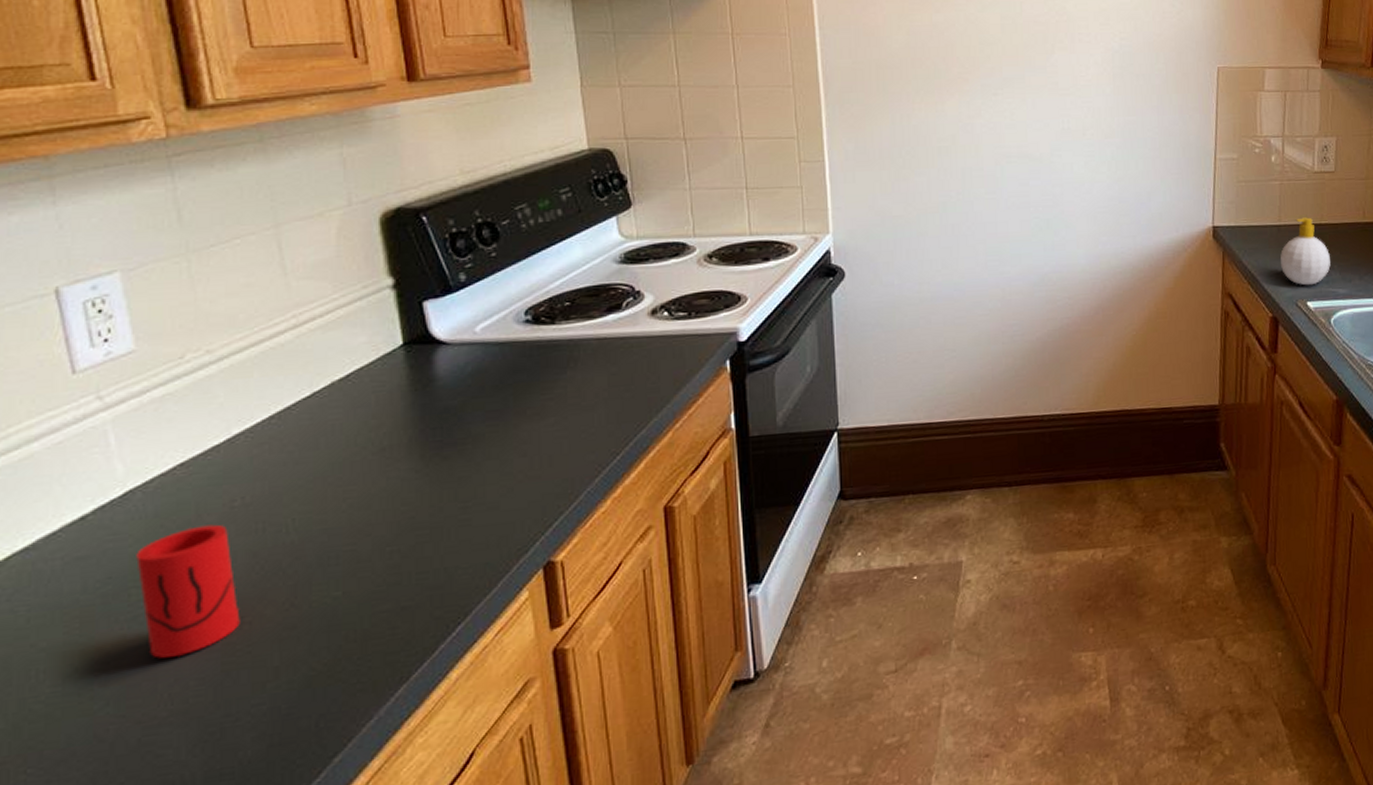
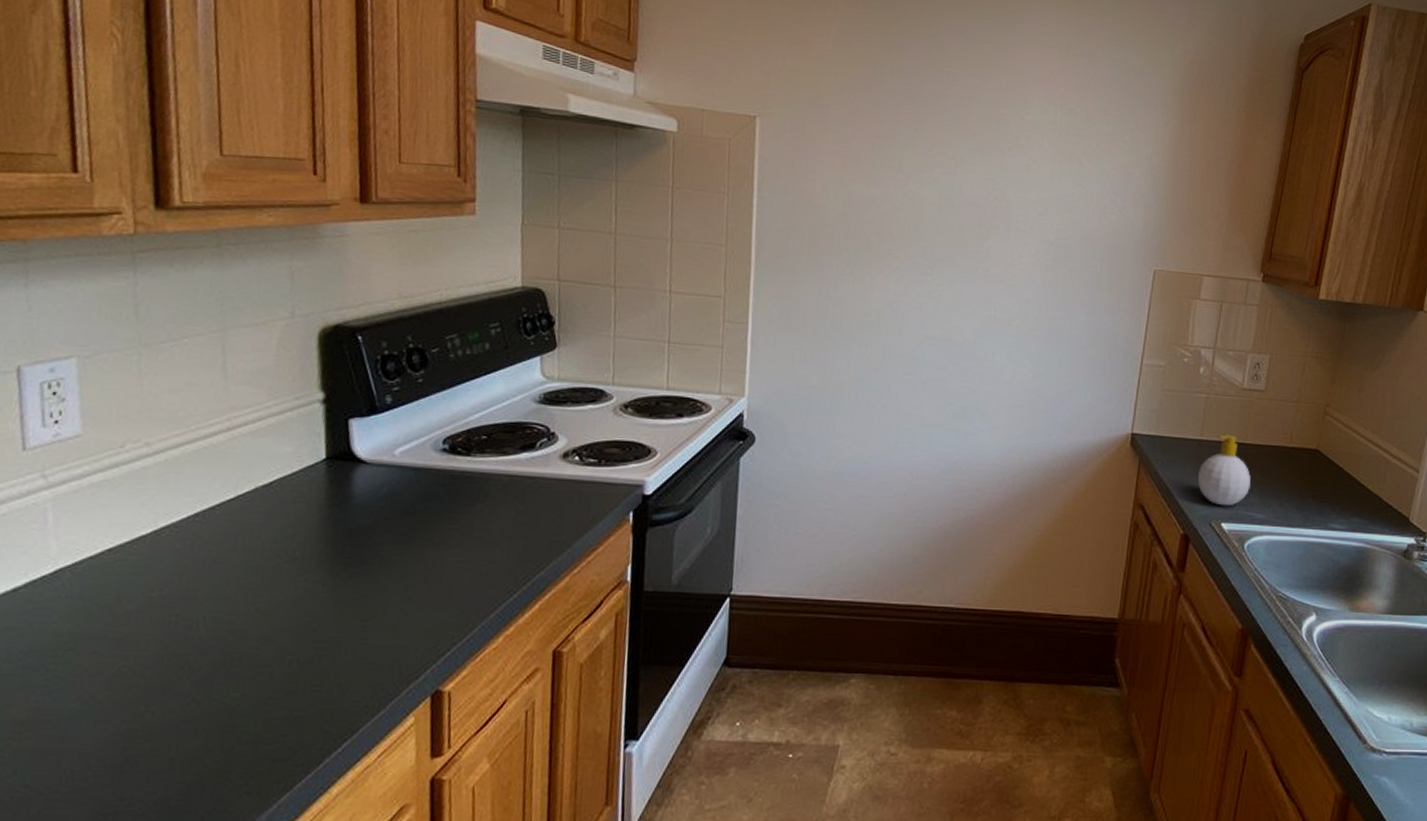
cup: present [136,524,240,659] -> none [57,611,145,735]

